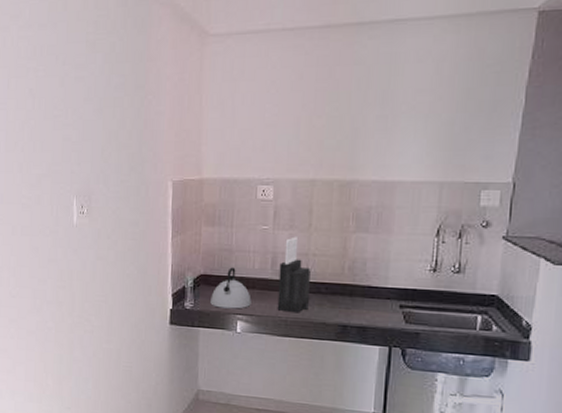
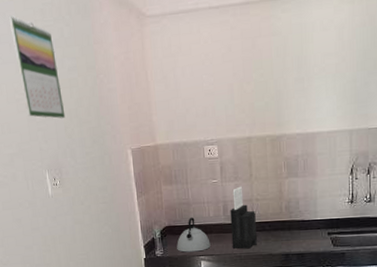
calendar: none [60,26,105,140] -> present [9,15,66,119]

